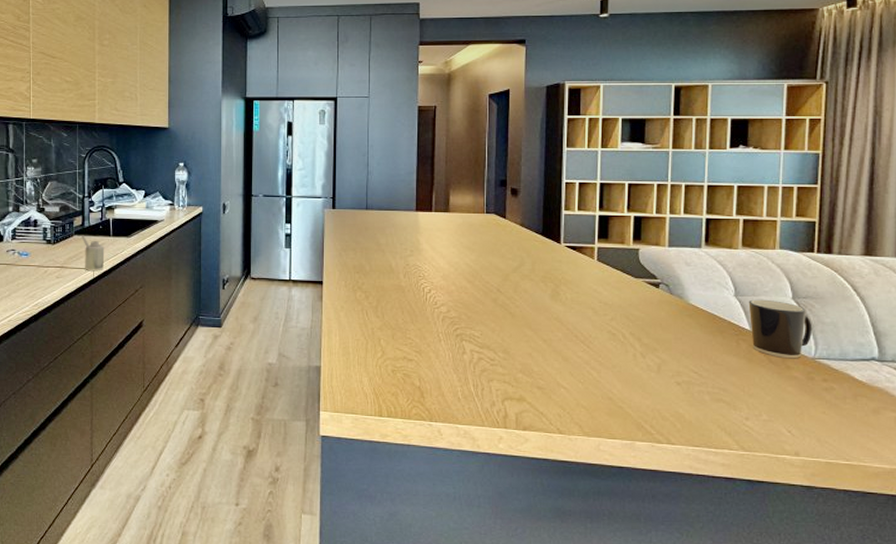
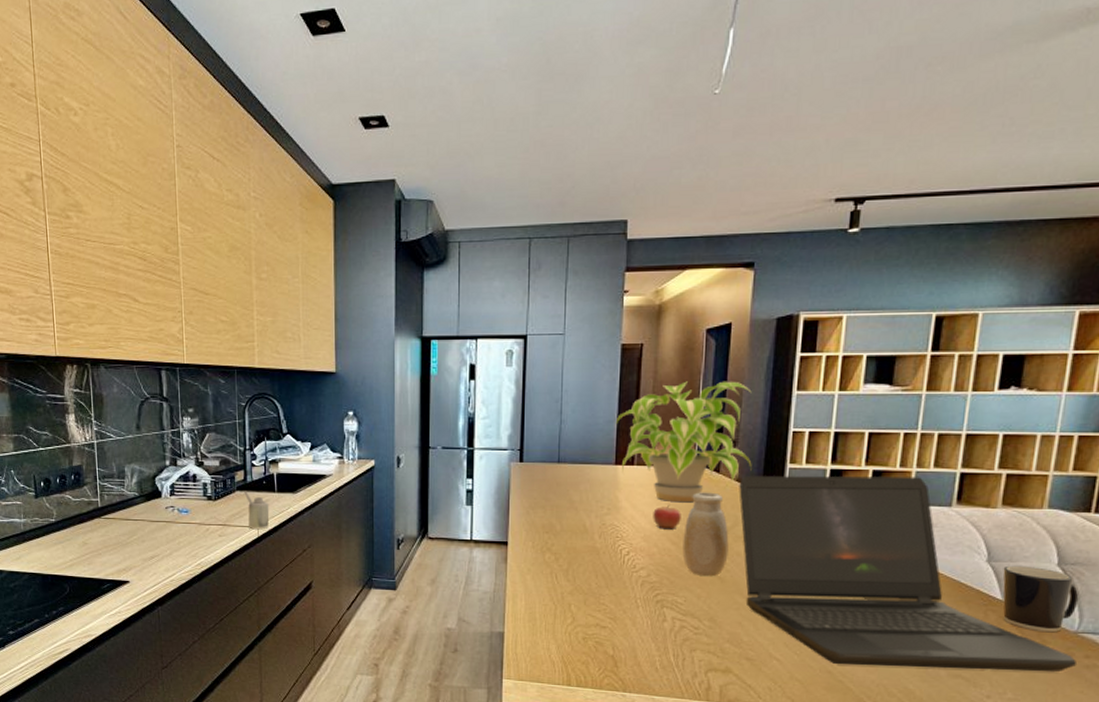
plant: none [415,139,533,245] -> present [615,381,752,503]
fruit: none [450,247,475,269] -> present [653,505,681,530]
vase: none [477,235,517,312] -> present [682,492,729,577]
laptop computer: none [523,221,818,394] -> present [739,476,1078,671]

